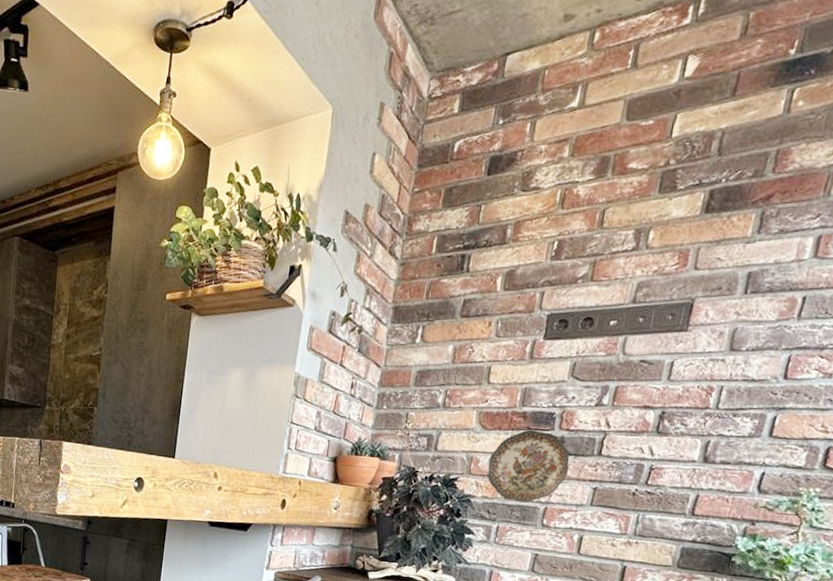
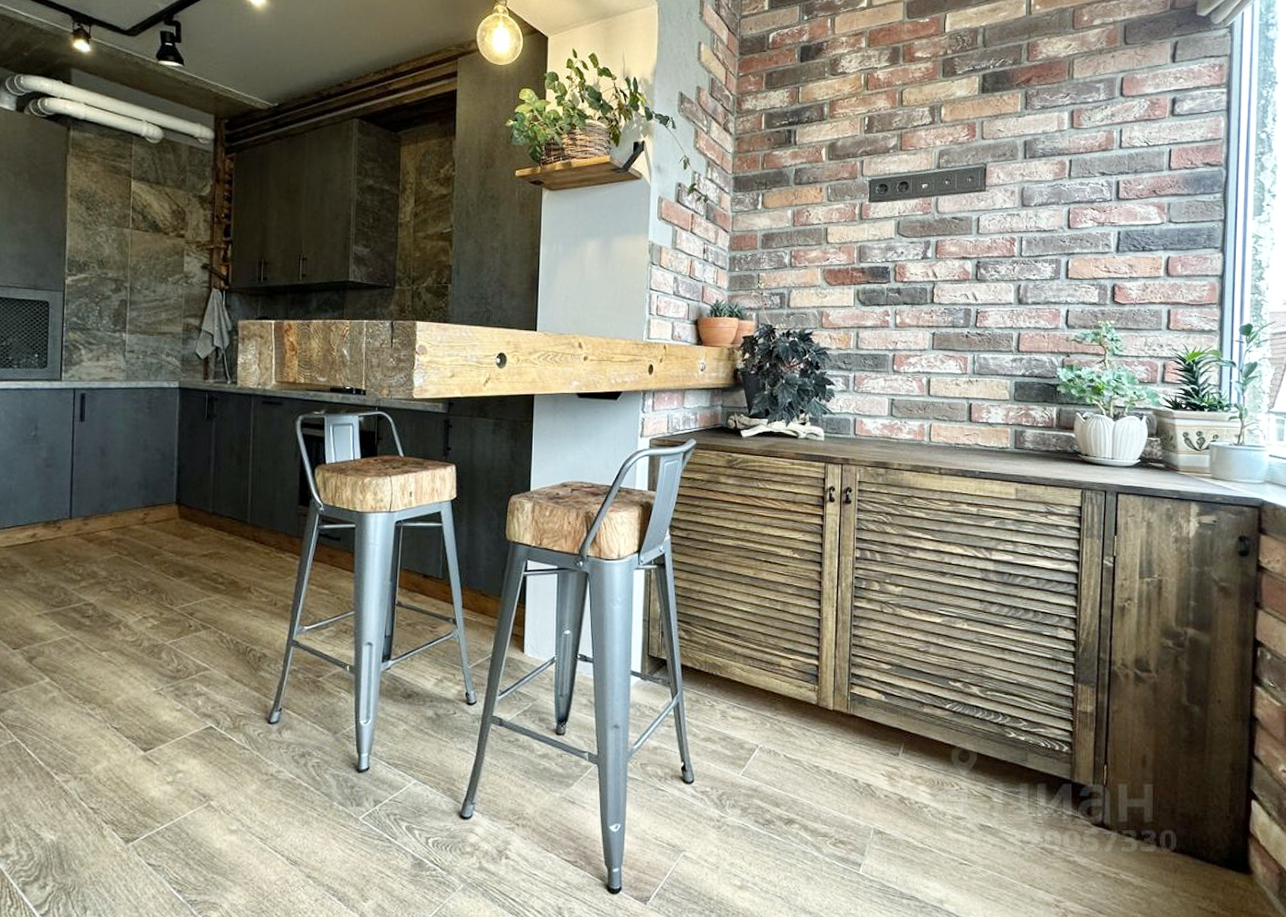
decorative plate: present [487,429,570,503] -> none [837,283,909,351]

